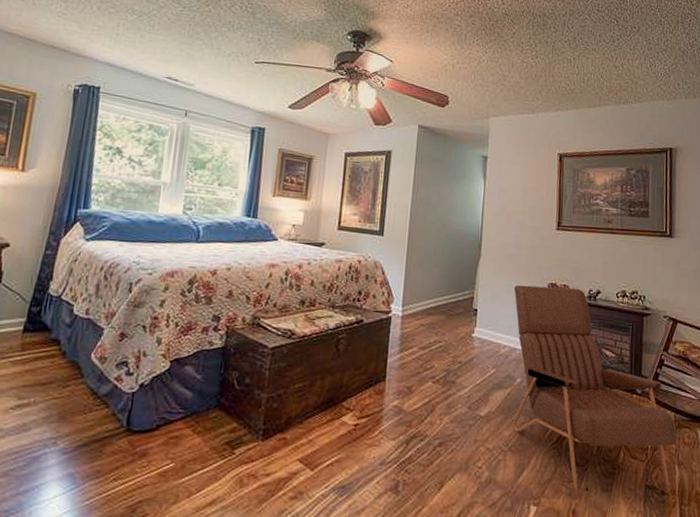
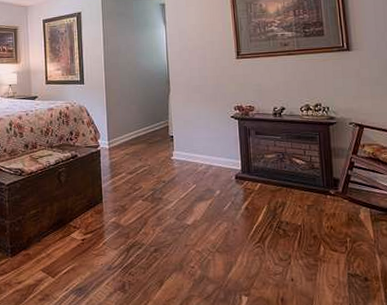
armchair: present [513,285,677,501] -> none [203,107,375,290]

